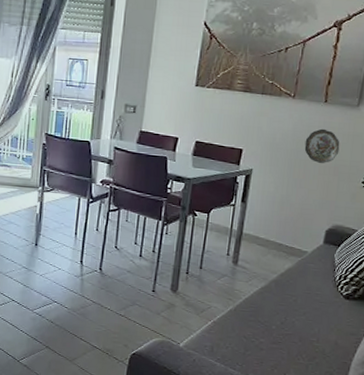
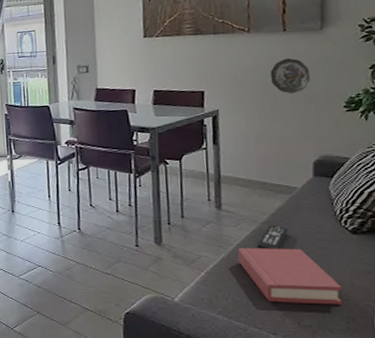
hardback book: none [243,302,327,361] -> present [237,248,343,305]
remote control: none [263,284,292,307] -> present [257,225,288,249]

